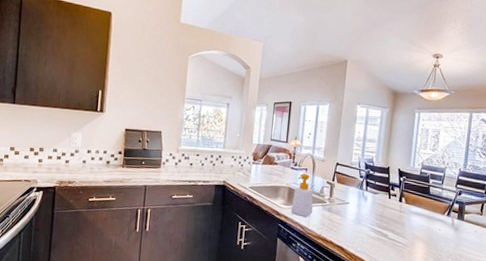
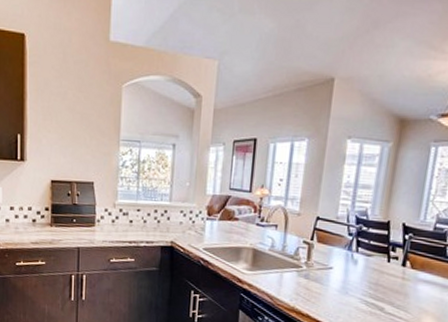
soap bottle: present [290,173,313,217] -> none [256,230,285,285]

